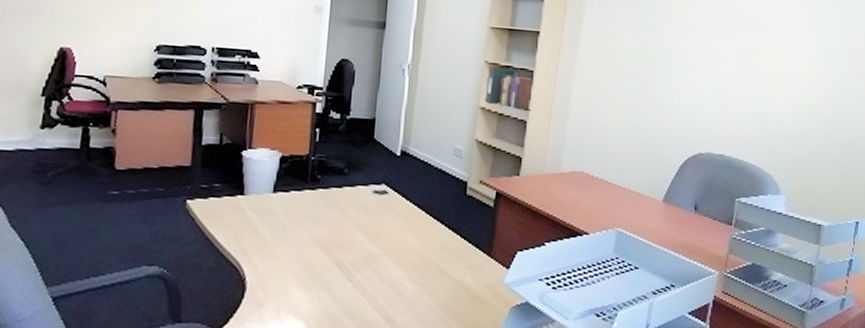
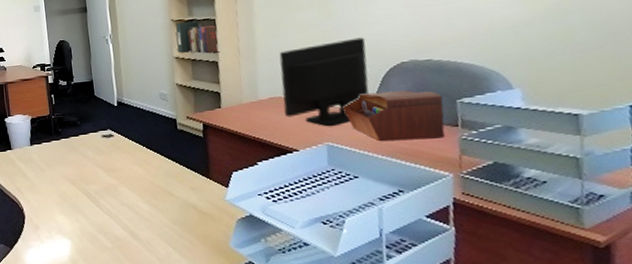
computer monitor: none [584,120,673,212] -> present [279,37,369,127]
sewing box: none [639,180,725,235] -> present [343,90,445,142]

